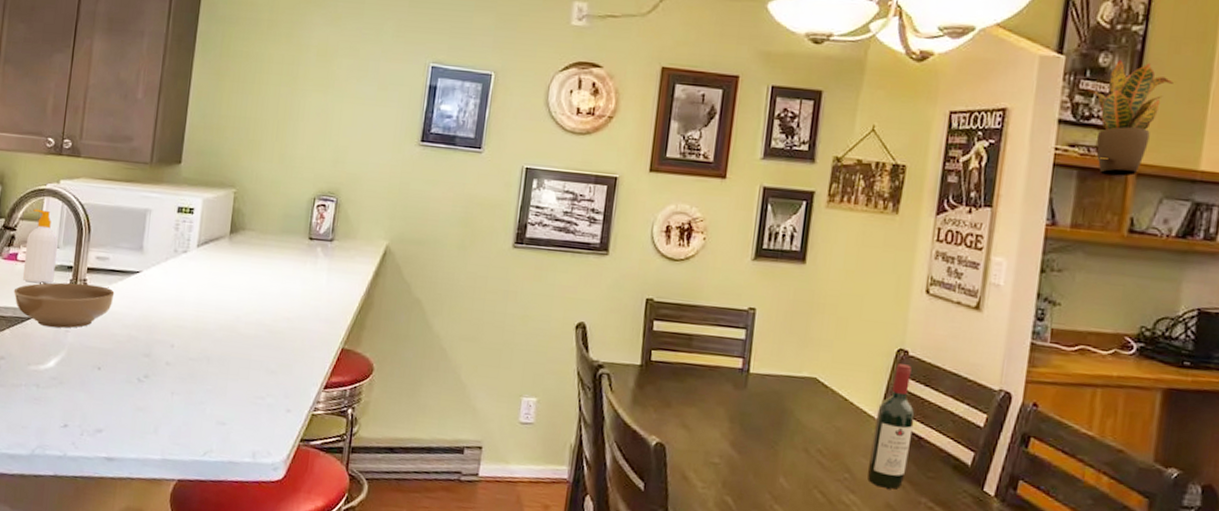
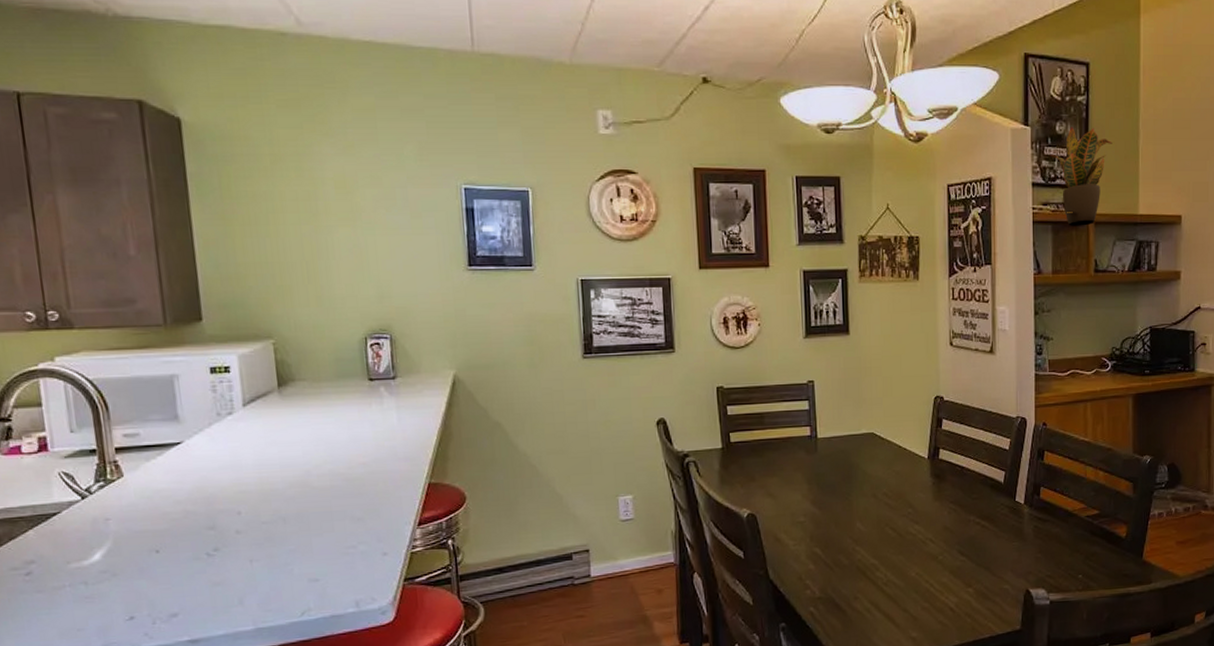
bowl: present [13,282,115,328] -> none [26,464,156,519]
soap bottle: present [22,209,58,284] -> none [27,393,76,474]
wine bottle: present [867,364,915,489] -> none [925,408,956,515]

